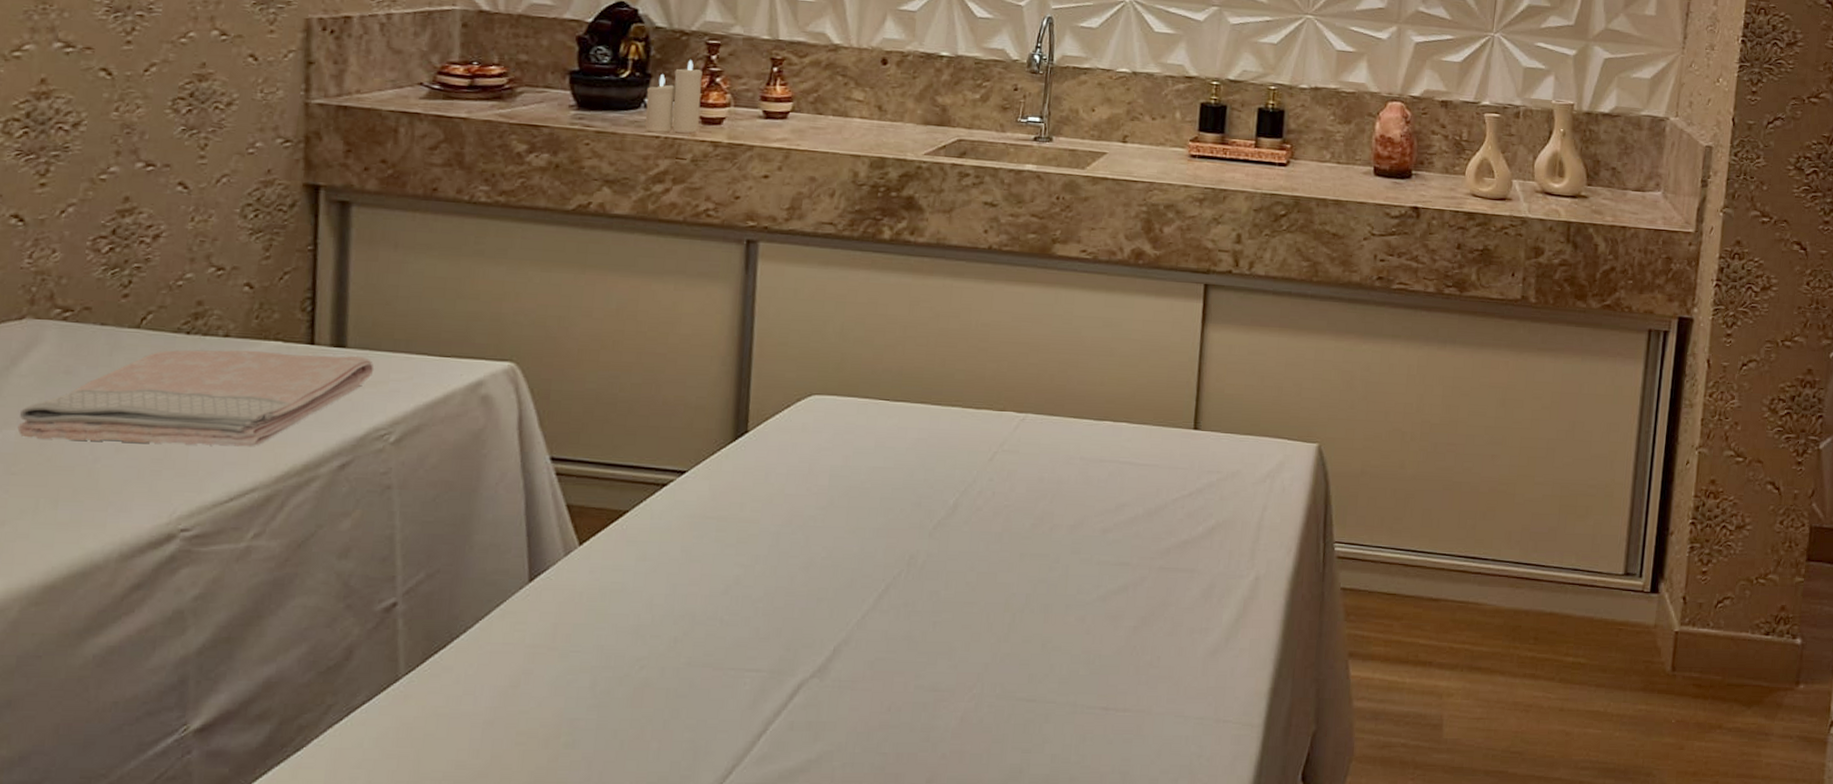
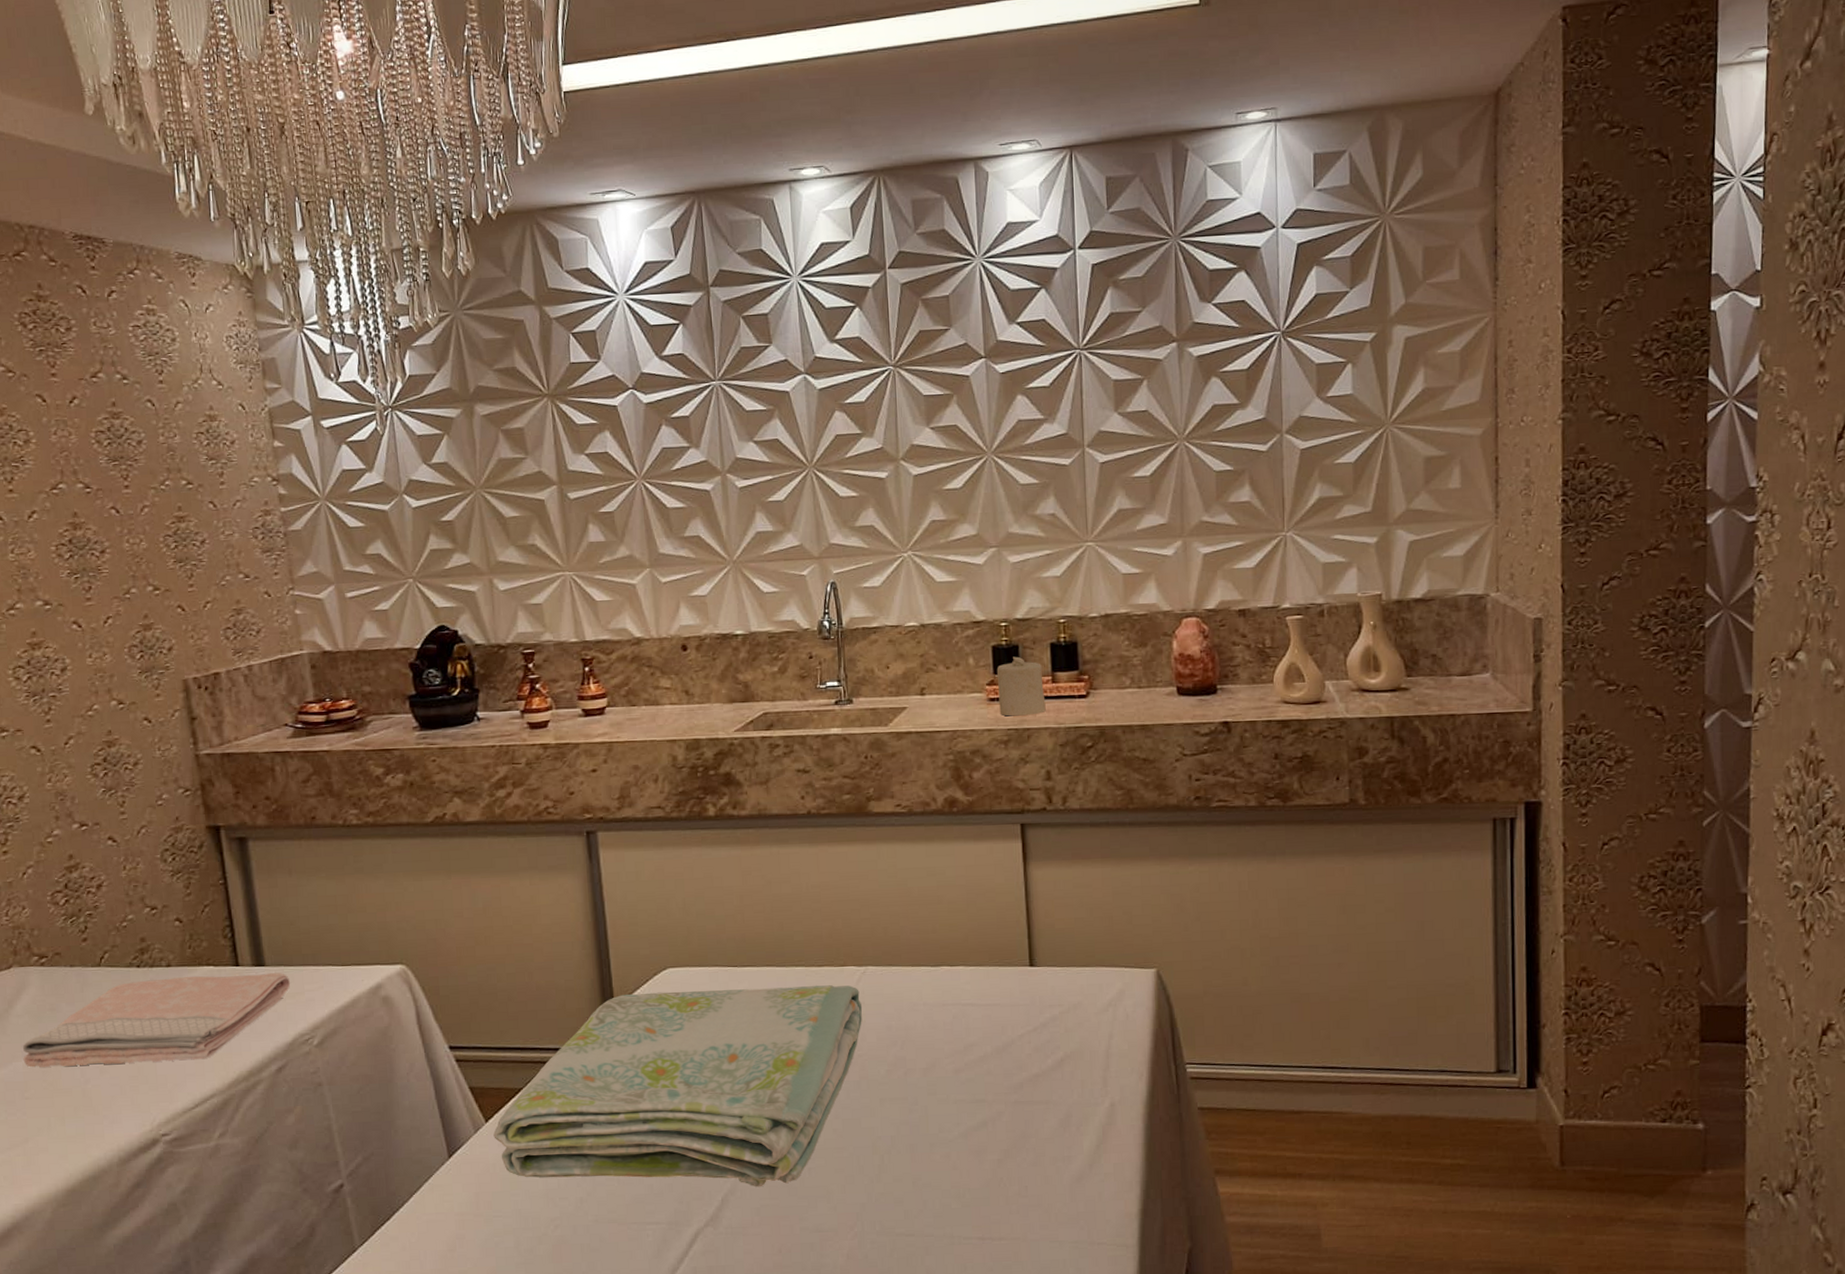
towel: none [586,418,1017,639] -> present [493,985,863,1187]
candle: present [645,60,703,134] -> none [477,671,528,742]
candle: none [1199,116,1248,177] -> present [996,656,1046,717]

